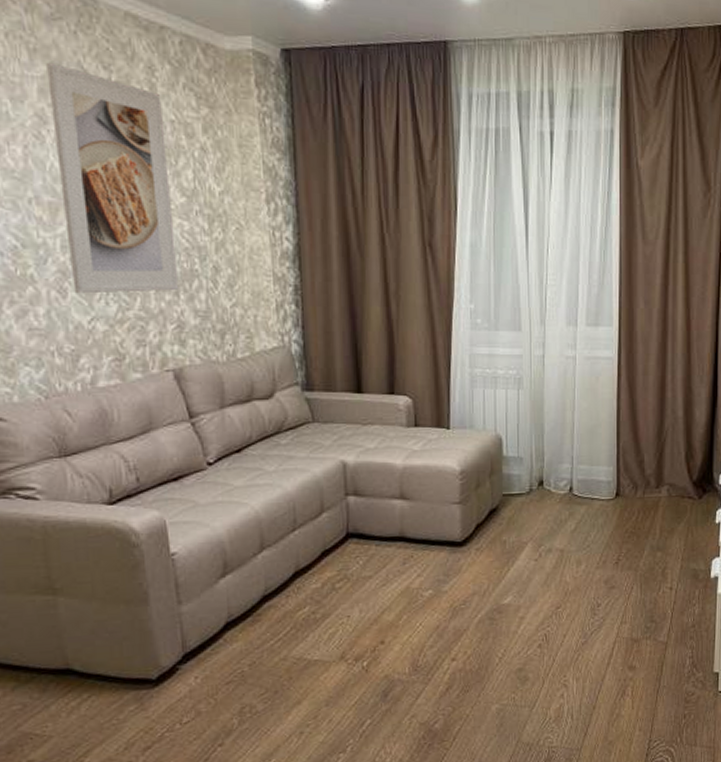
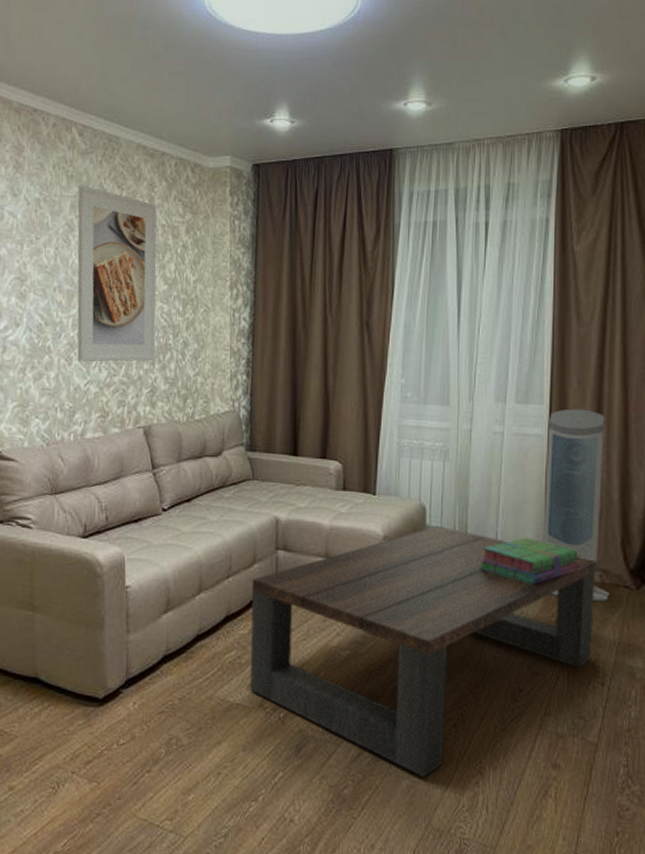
coffee table: none [321,455,664,700] -> present [250,525,597,778]
stack of books: none [557,459,650,505] -> present [480,537,580,585]
air purifier: none [615,329,676,514] -> present [543,408,609,602]

